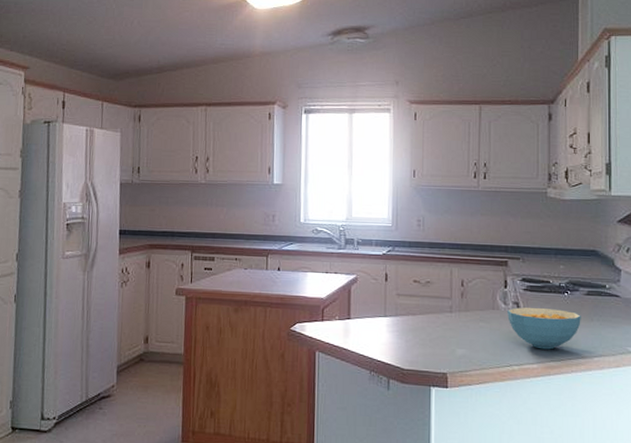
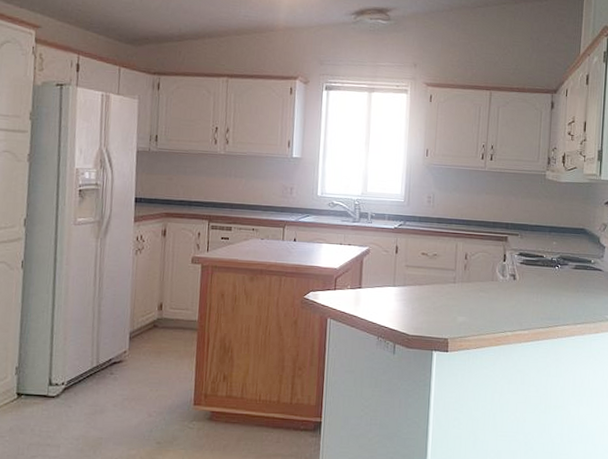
cereal bowl: present [507,307,581,350] -> none [504,279,569,318]

